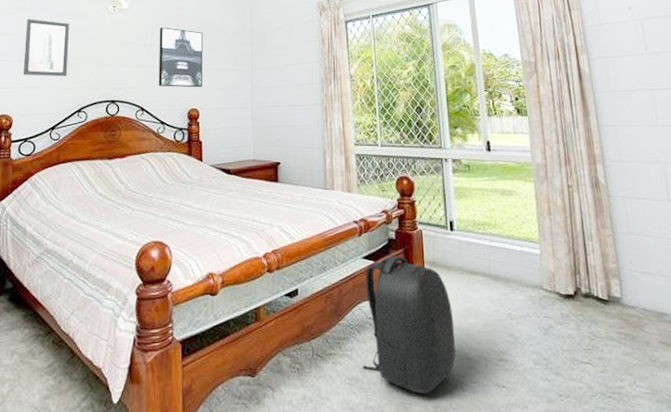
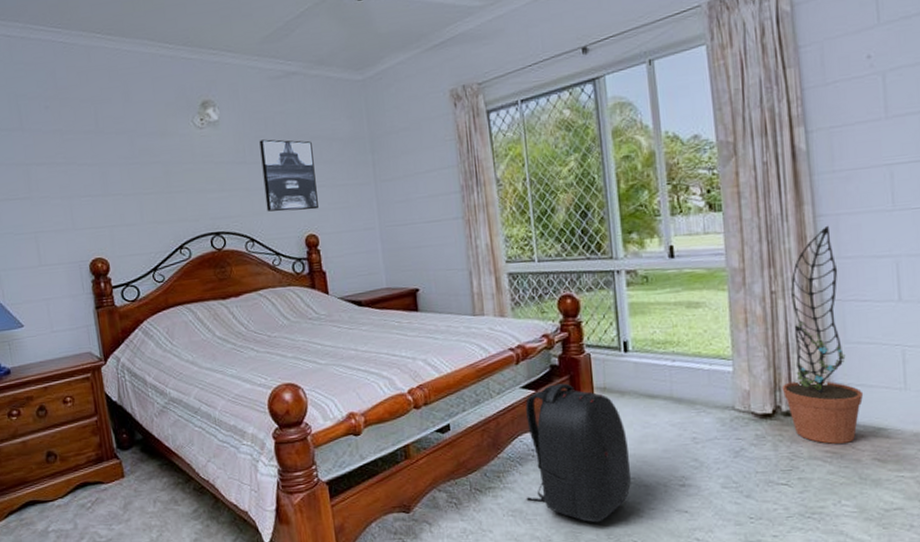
wall art: present [23,19,70,77] -> none [102,143,161,212]
decorative plant: none [580,133,647,326] -> present [781,225,864,444]

